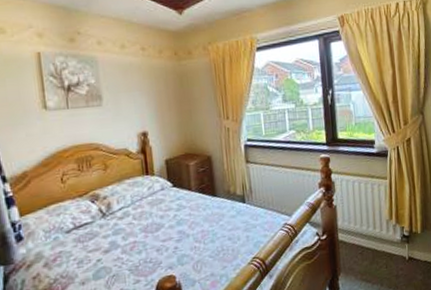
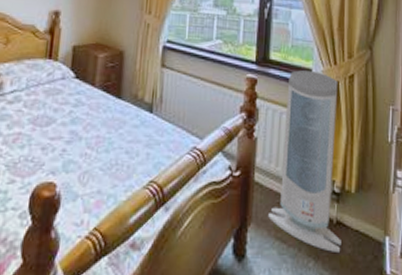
air purifier: none [353,141,414,282] -> present [268,70,341,254]

